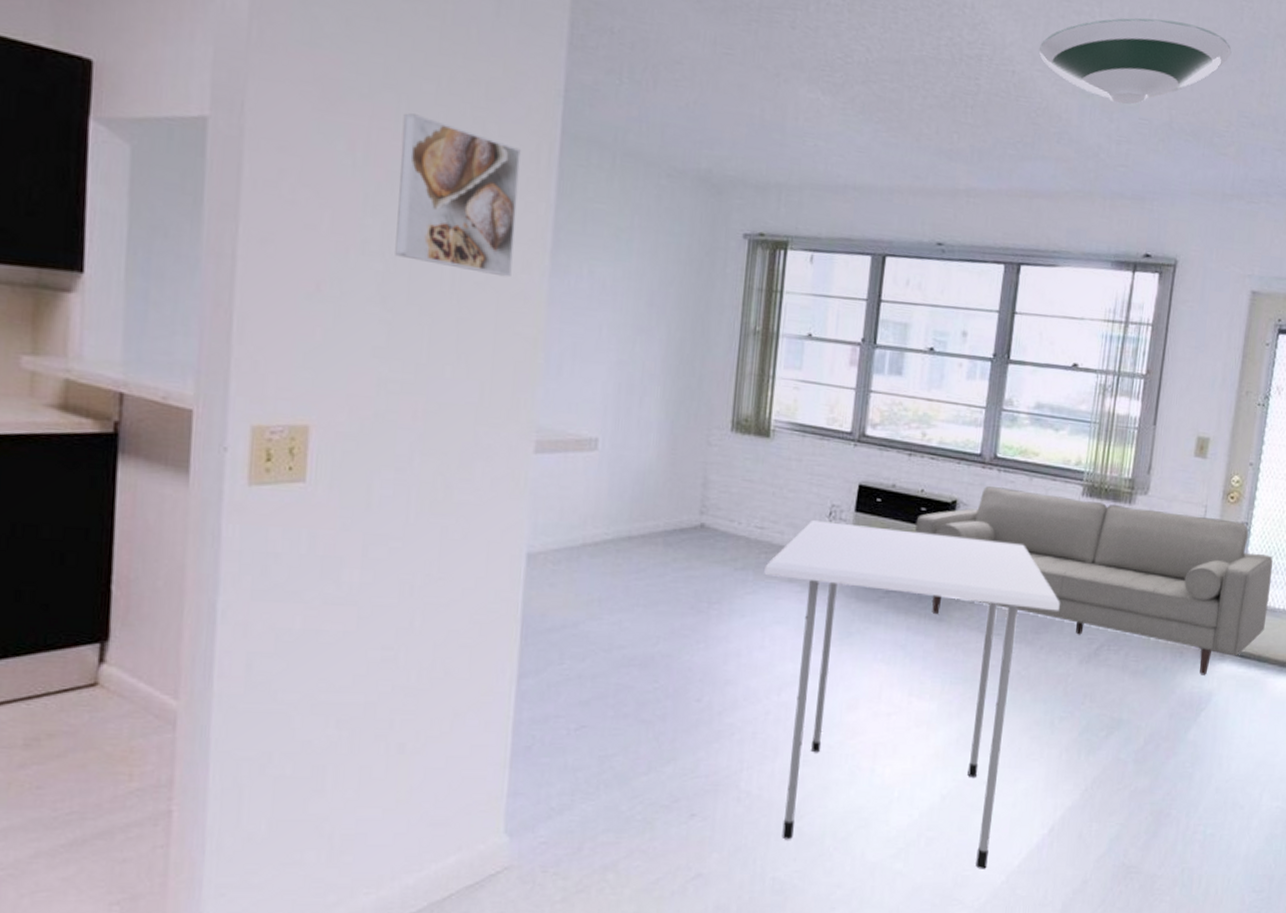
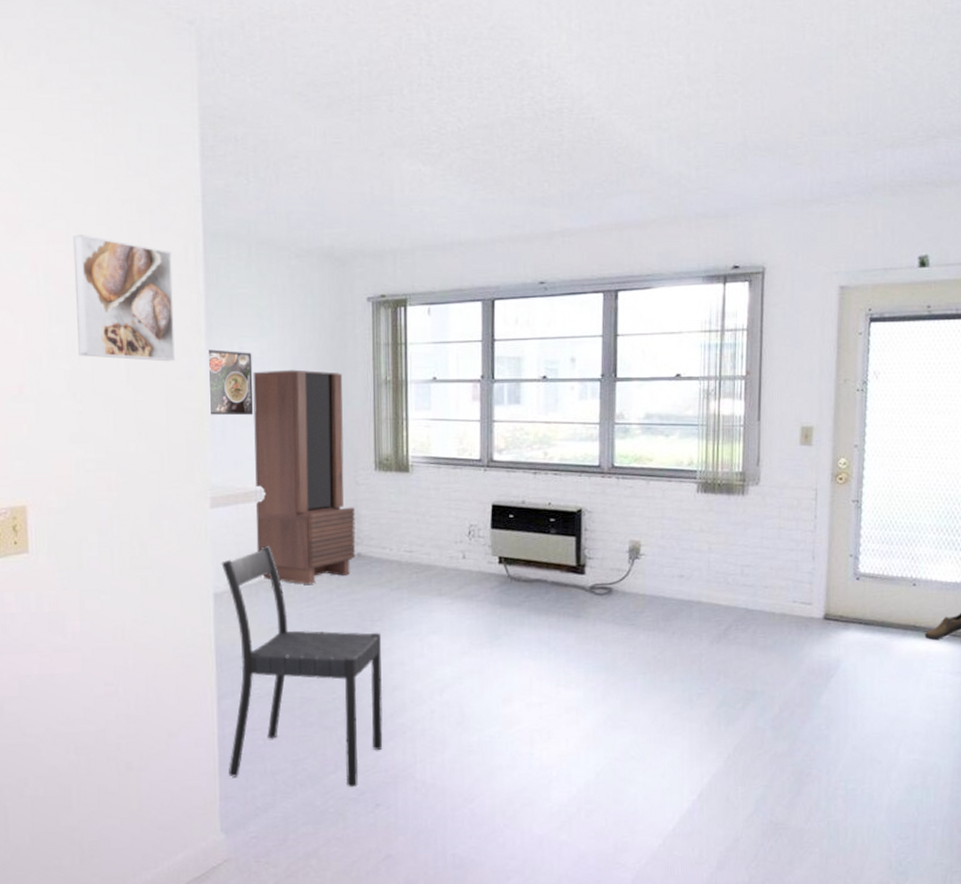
chair: none [521,503,719,792] -> present [221,545,383,787]
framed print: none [547,269,603,351] -> present [209,349,254,416]
bookcase: none [584,301,706,554] -> present [253,369,356,584]
dining table: present [764,520,1060,869] -> none [417,539,687,835]
sofa: present [915,485,1273,675] -> none [547,492,887,645]
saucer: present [1038,17,1232,105] -> none [614,48,797,132]

